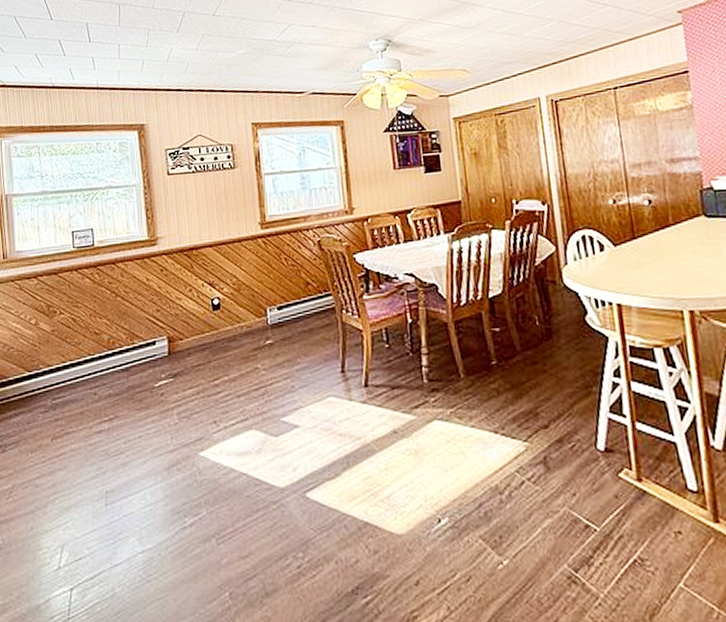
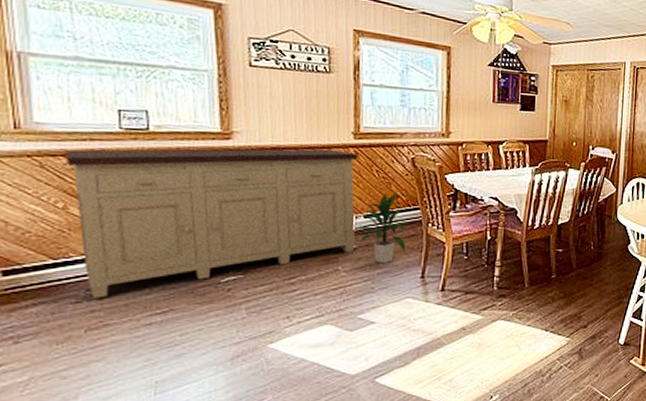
sideboard: none [35,242,272,407] -> present [64,148,358,298]
indoor plant: none [268,279,323,359] -> present [353,192,407,264]

